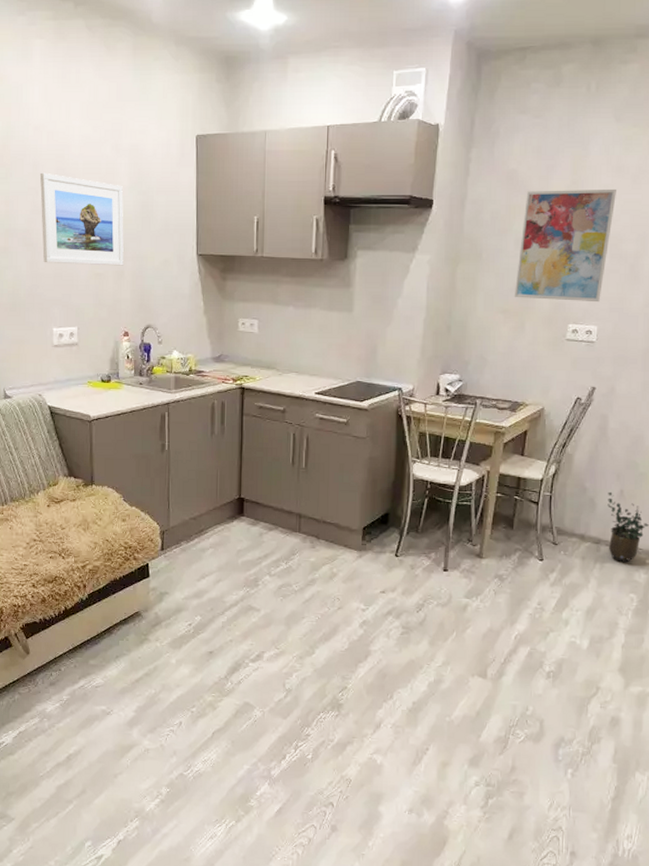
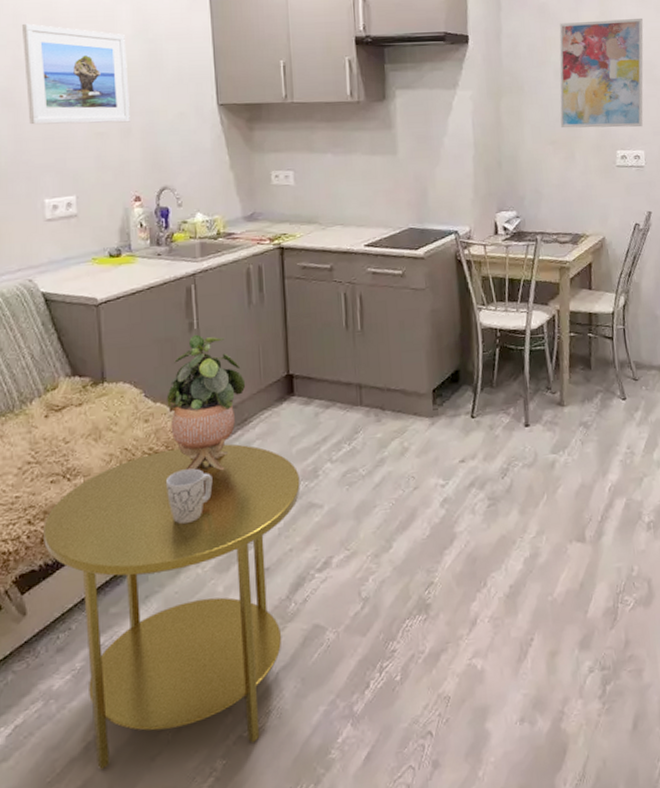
side table: none [43,545,243,781] -> present [43,443,300,771]
mug: none [136,563,173,607] -> present [165,468,213,525]
potted plant: none [140,454,205,569] -> present [167,334,246,471]

